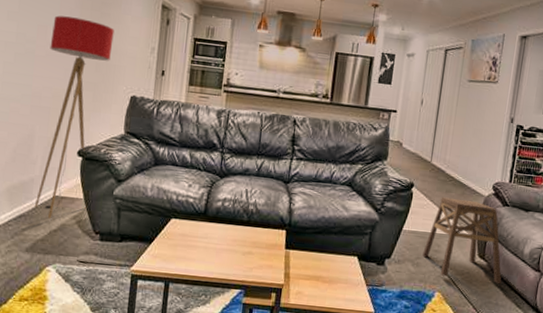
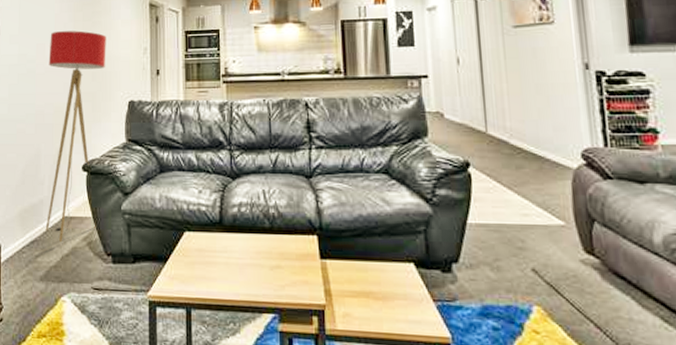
stool: present [422,197,502,283] -> none [502,175,630,289]

